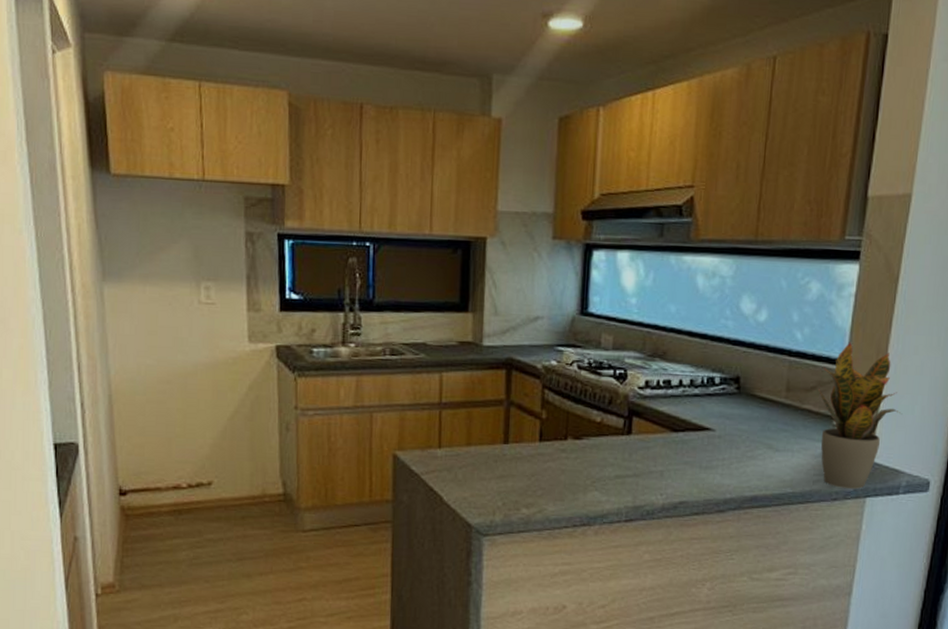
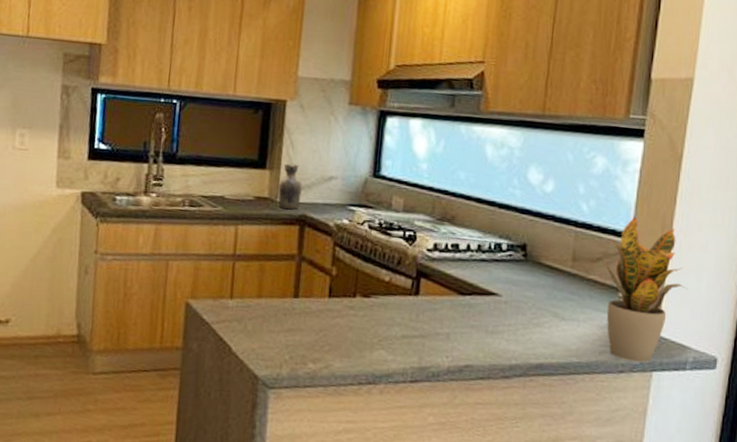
ceramic jug: none [482,305,507,353] -> present [278,163,302,210]

